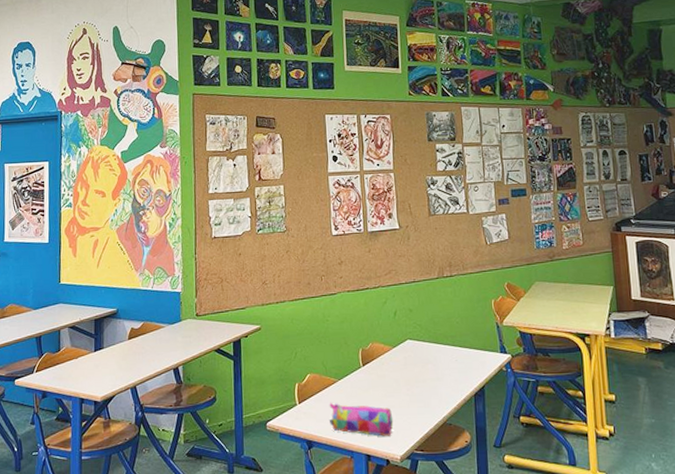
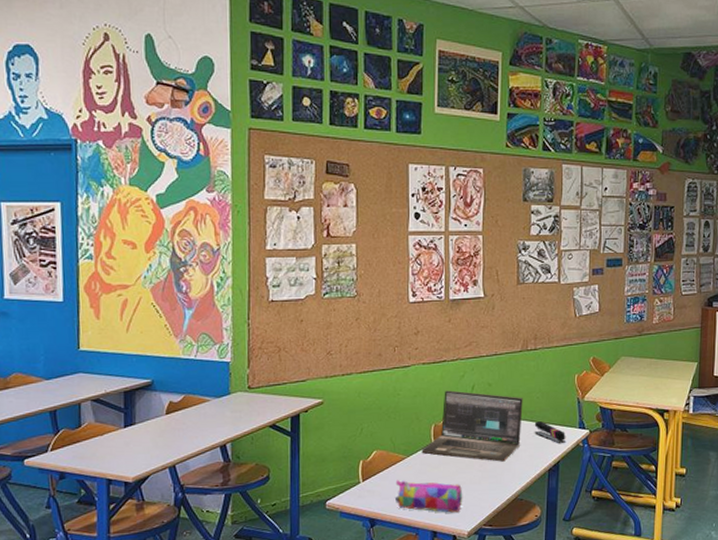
laptop: none [351,316,445,386] -> present [421,390,523,462]
stapler: none [456,346,488,369] -> present [534,421,565,444]

